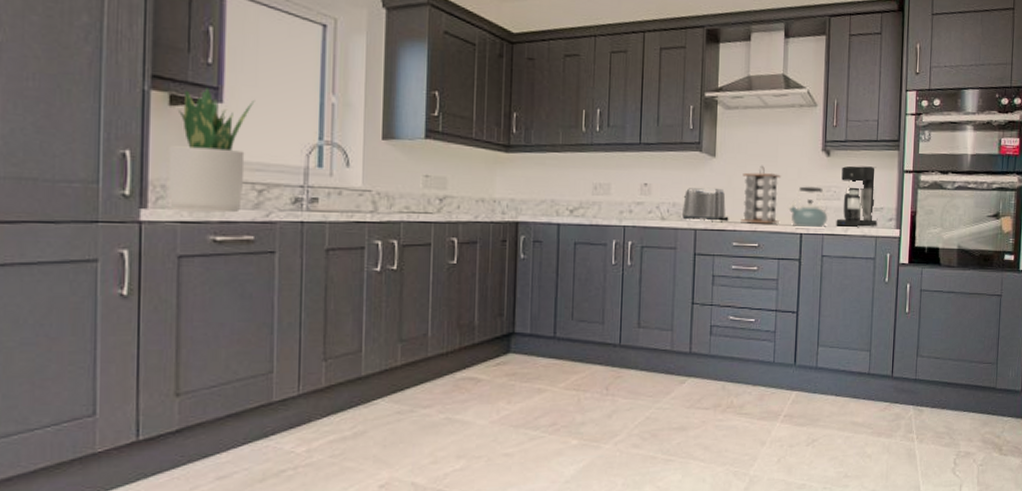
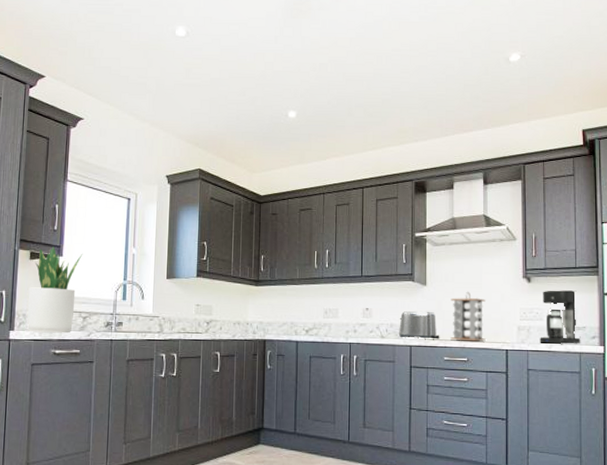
kettle: present [787,186,828,227] -> none [493,308,531,344]

